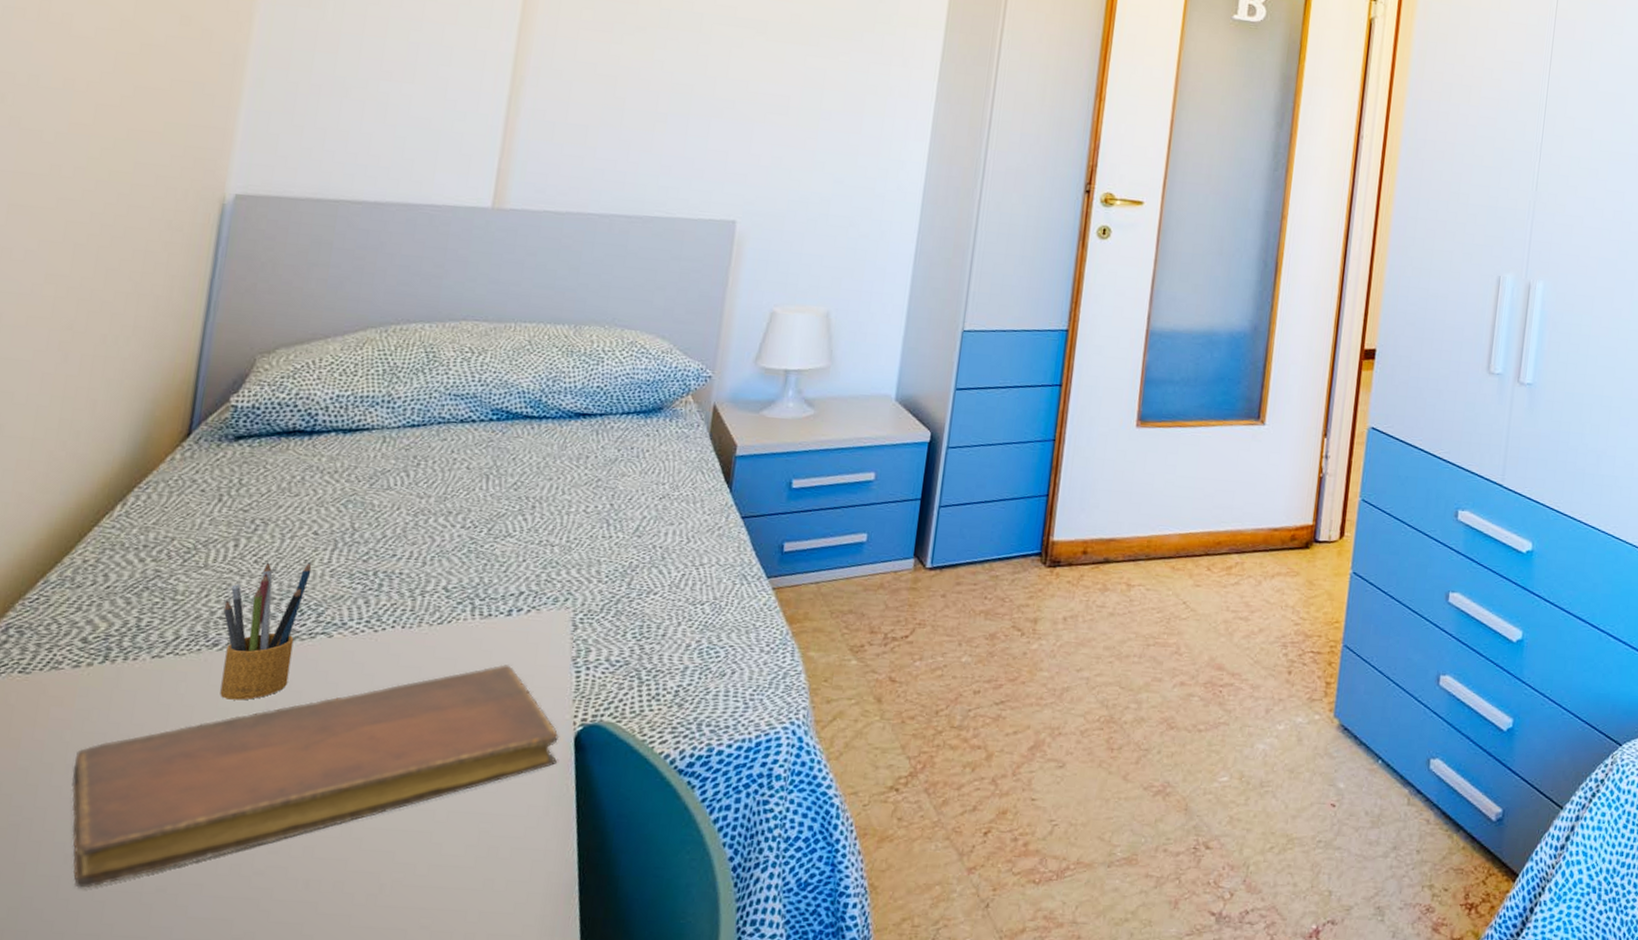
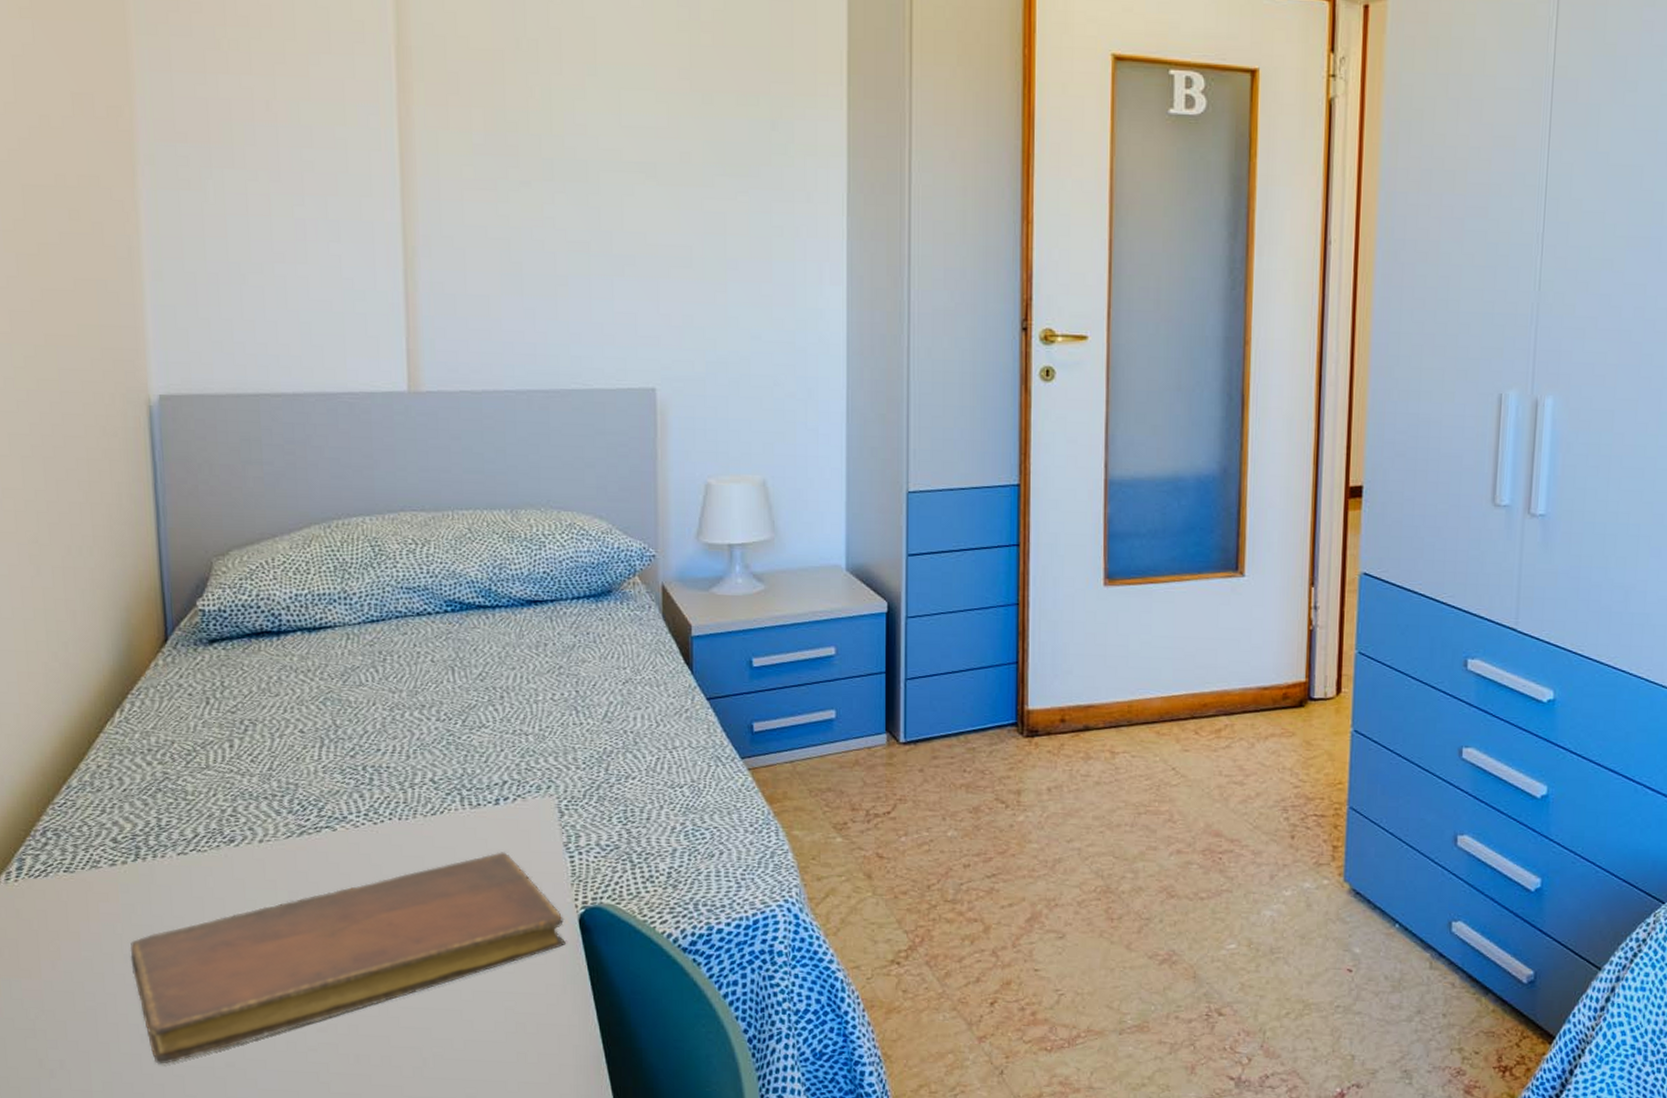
pencil box: present [220,561,312,700] -> none [232,759,305,892]

